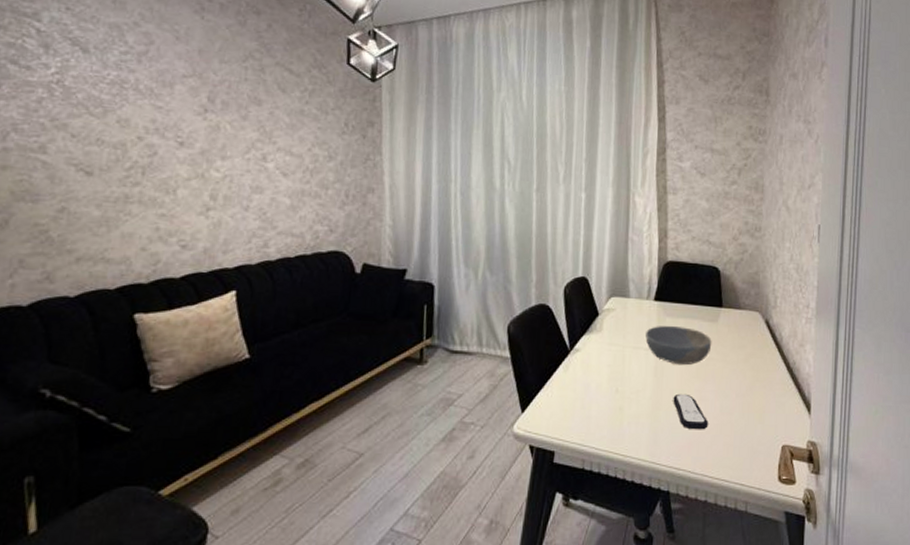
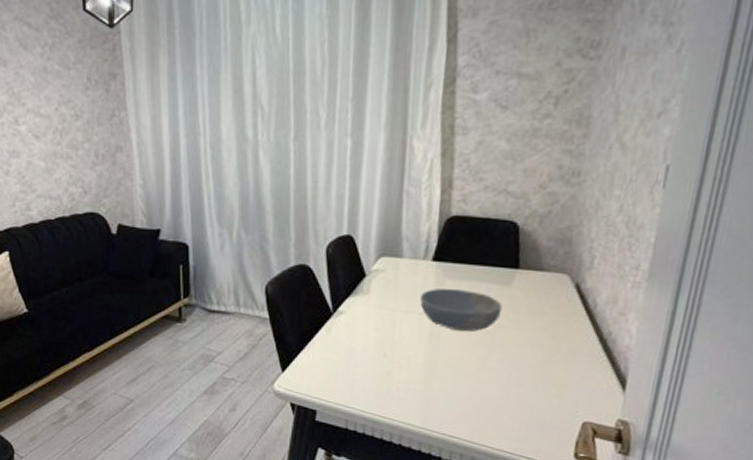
remote control: present [673,393,709,430] -> none [450,361,492,400]

